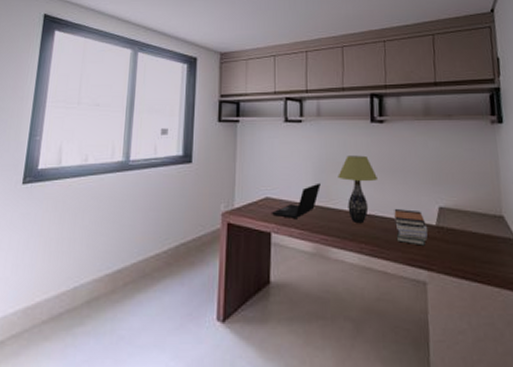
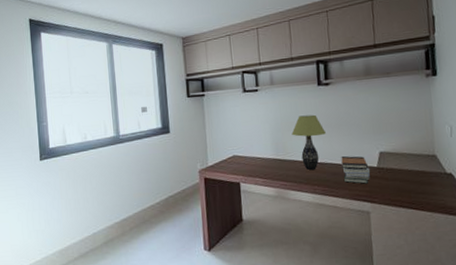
laptop: present [271,182,321,220] -> none [238,140,278,171]

